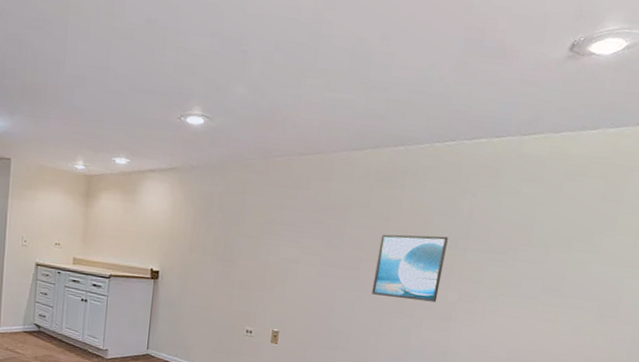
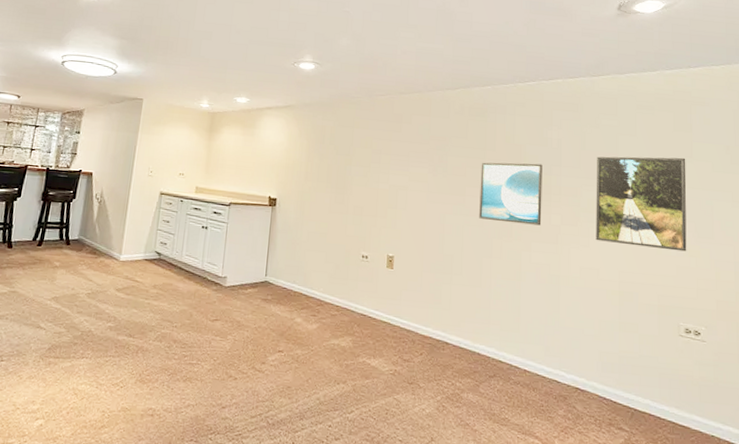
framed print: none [491,229,607,331] -> present [596,156,687,252]

